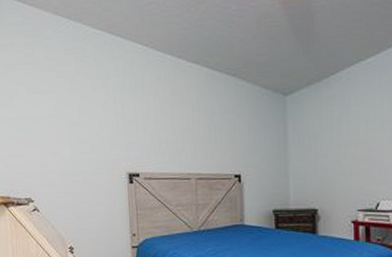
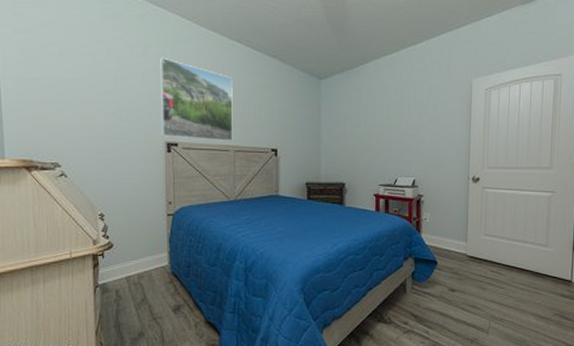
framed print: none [119,86,194,169] -> present [160,57,233,141]

